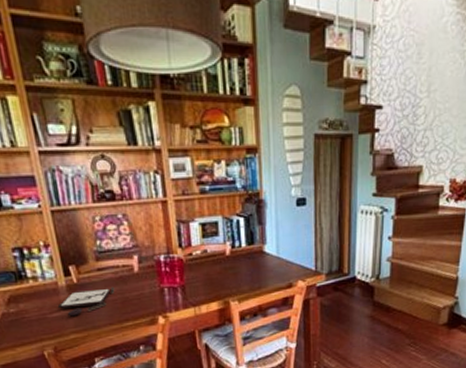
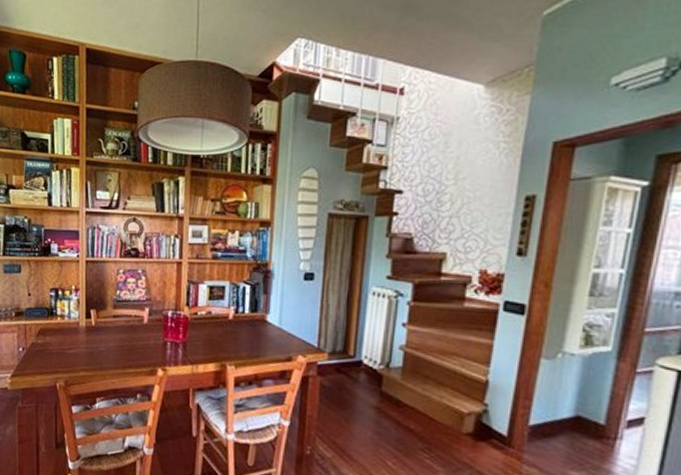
board game: present [57,286,115,316] -> none [75,333,125,355]

